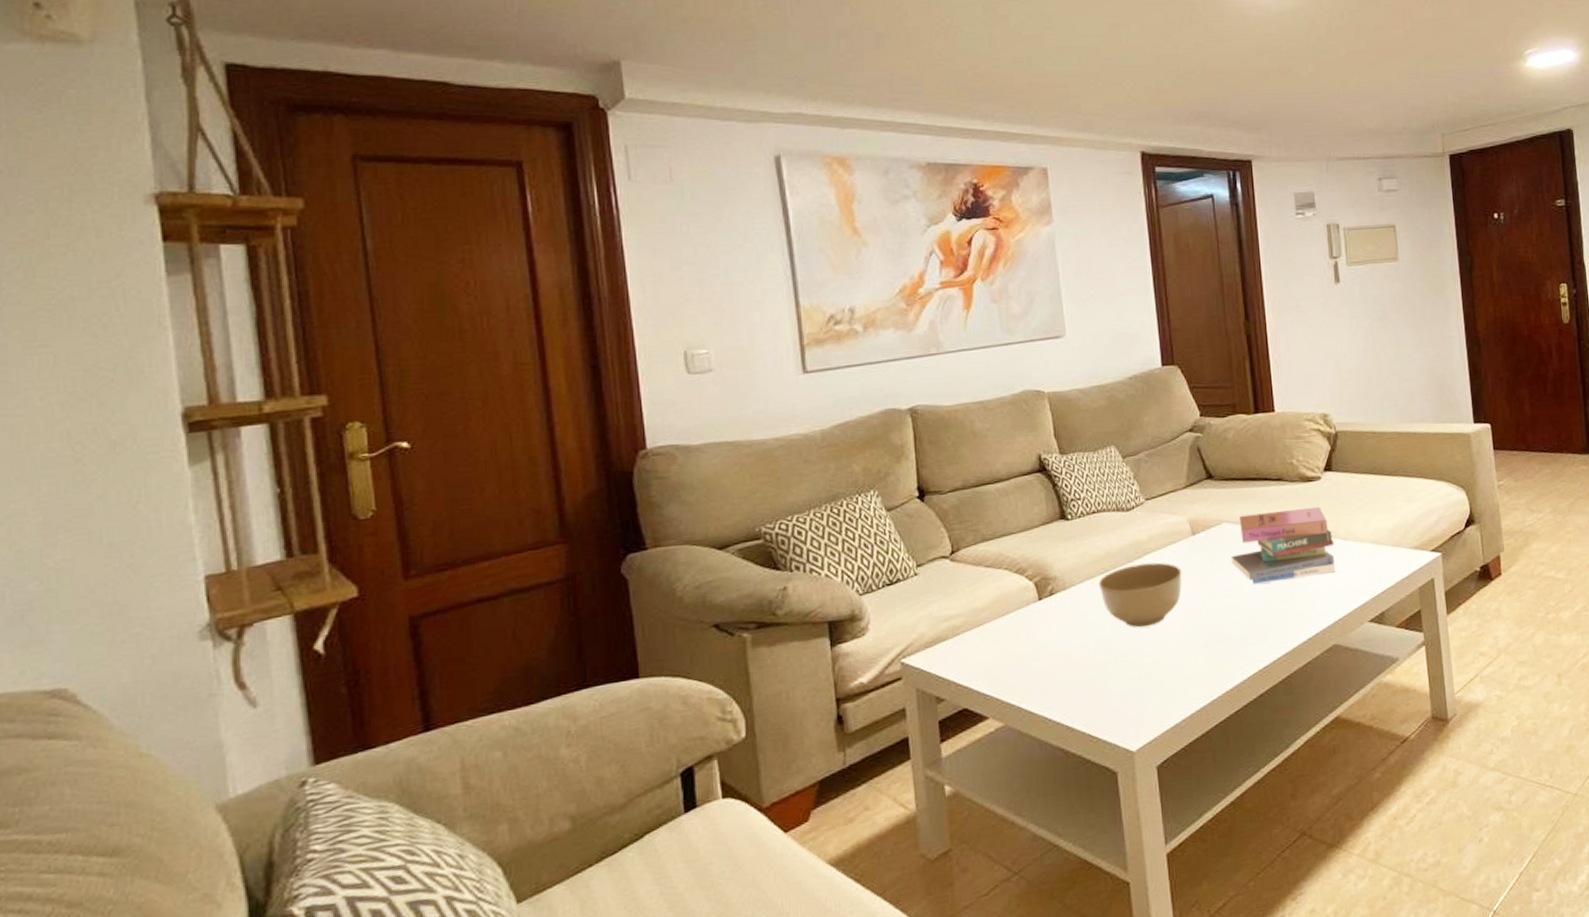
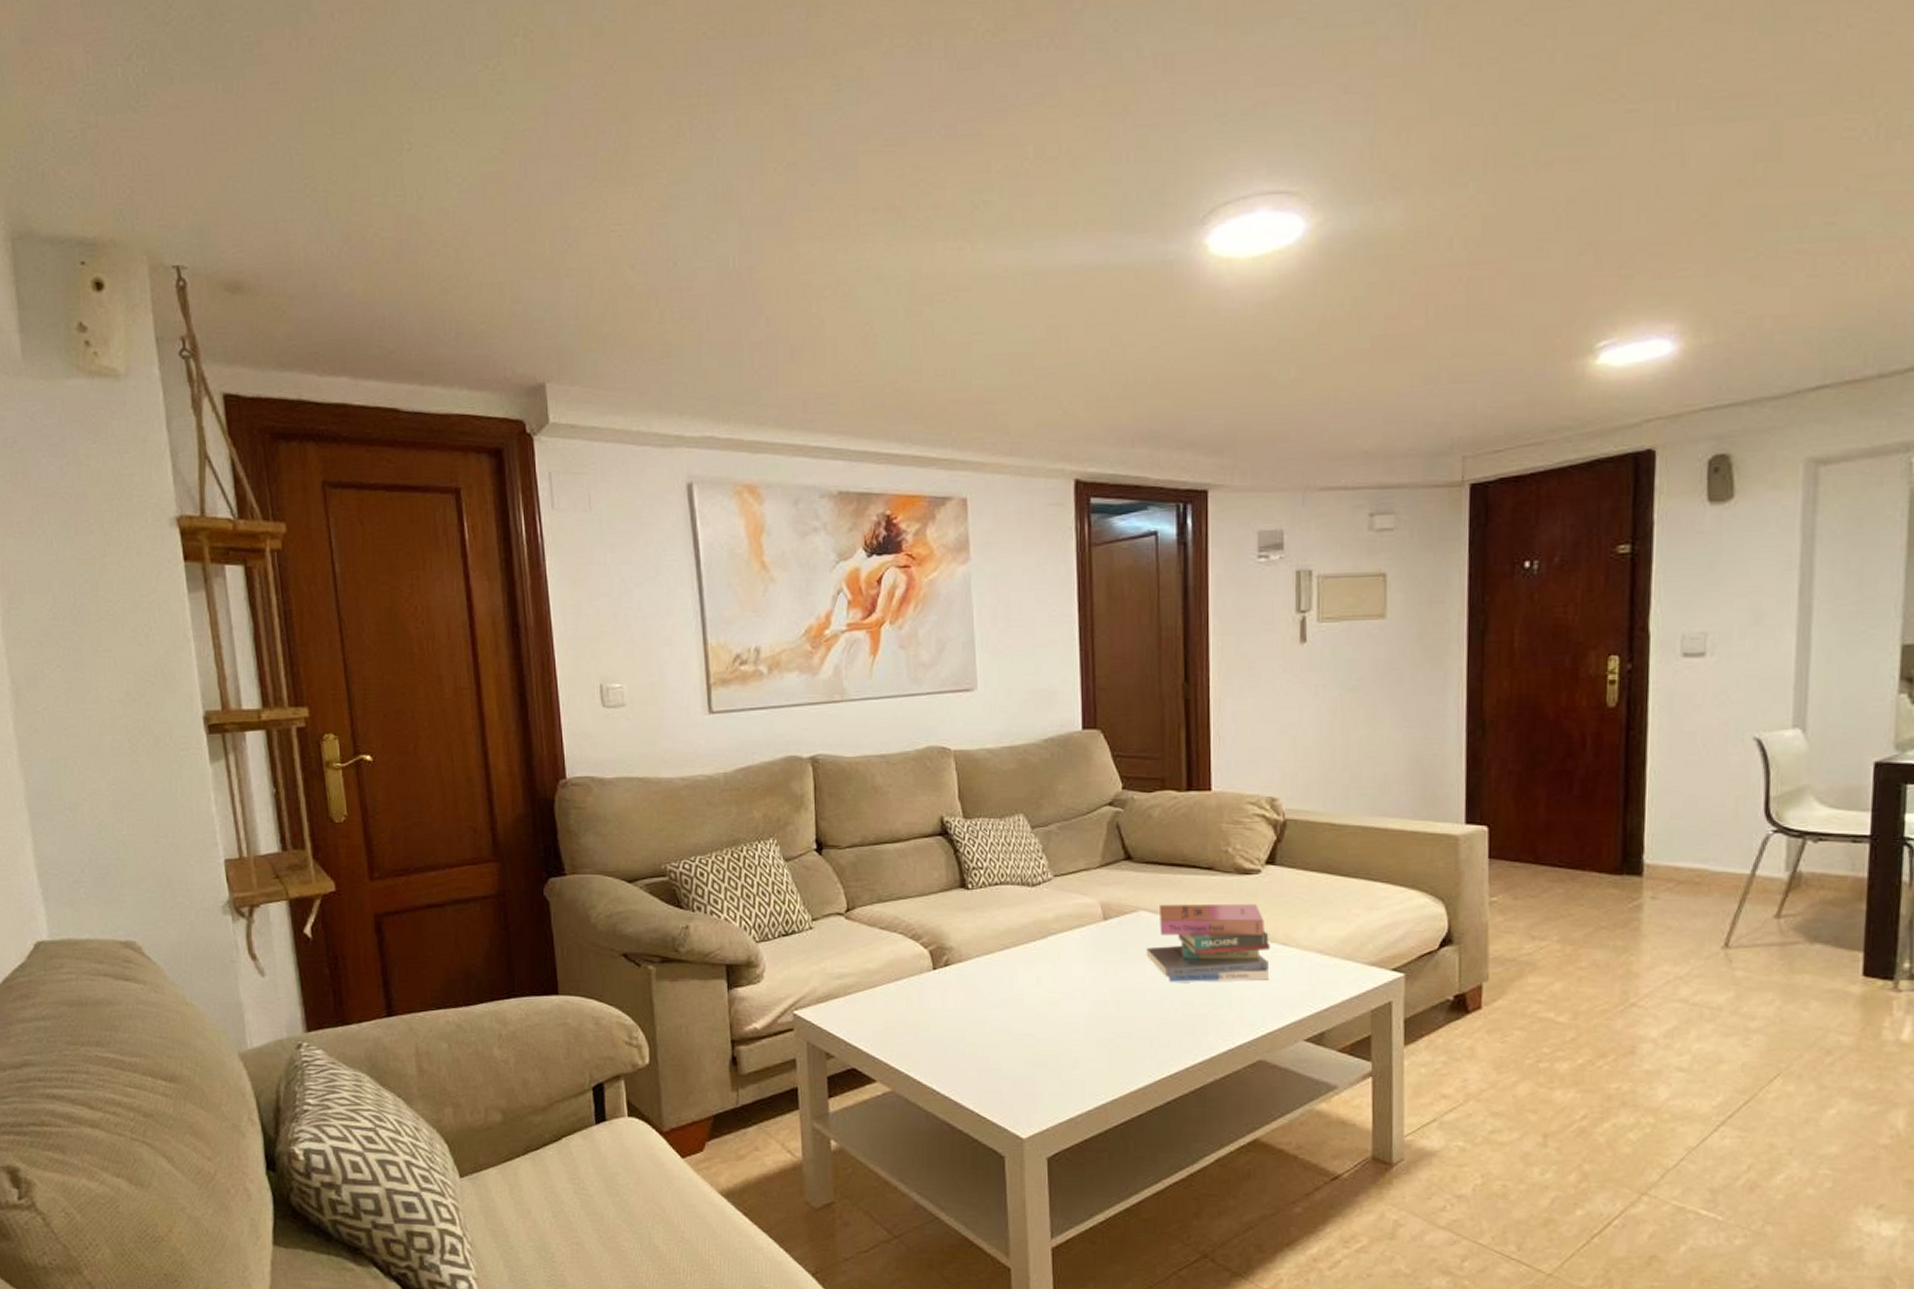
bowl: present [1099,562,1182,627] -> none [997,945,1089,1011]

